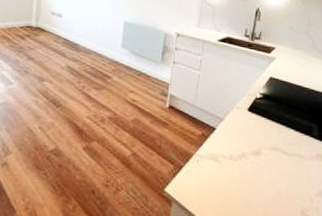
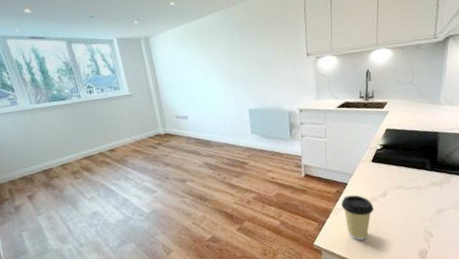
coffee cup: none [204,142,242,203] -> present [341,195,374,240]

